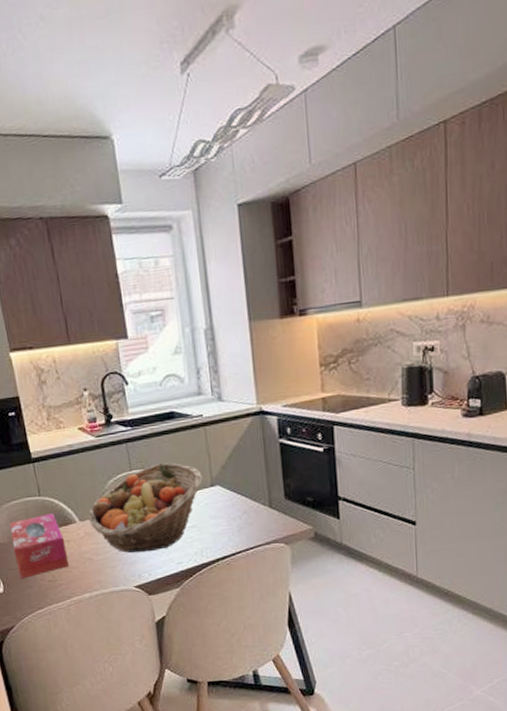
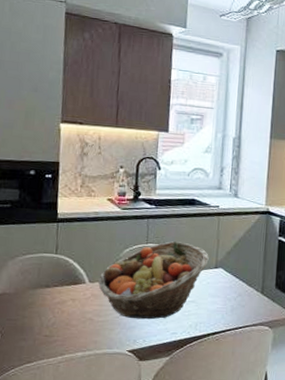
tissue box: present [9,513,70,579] -> none [16,271,71,331]

